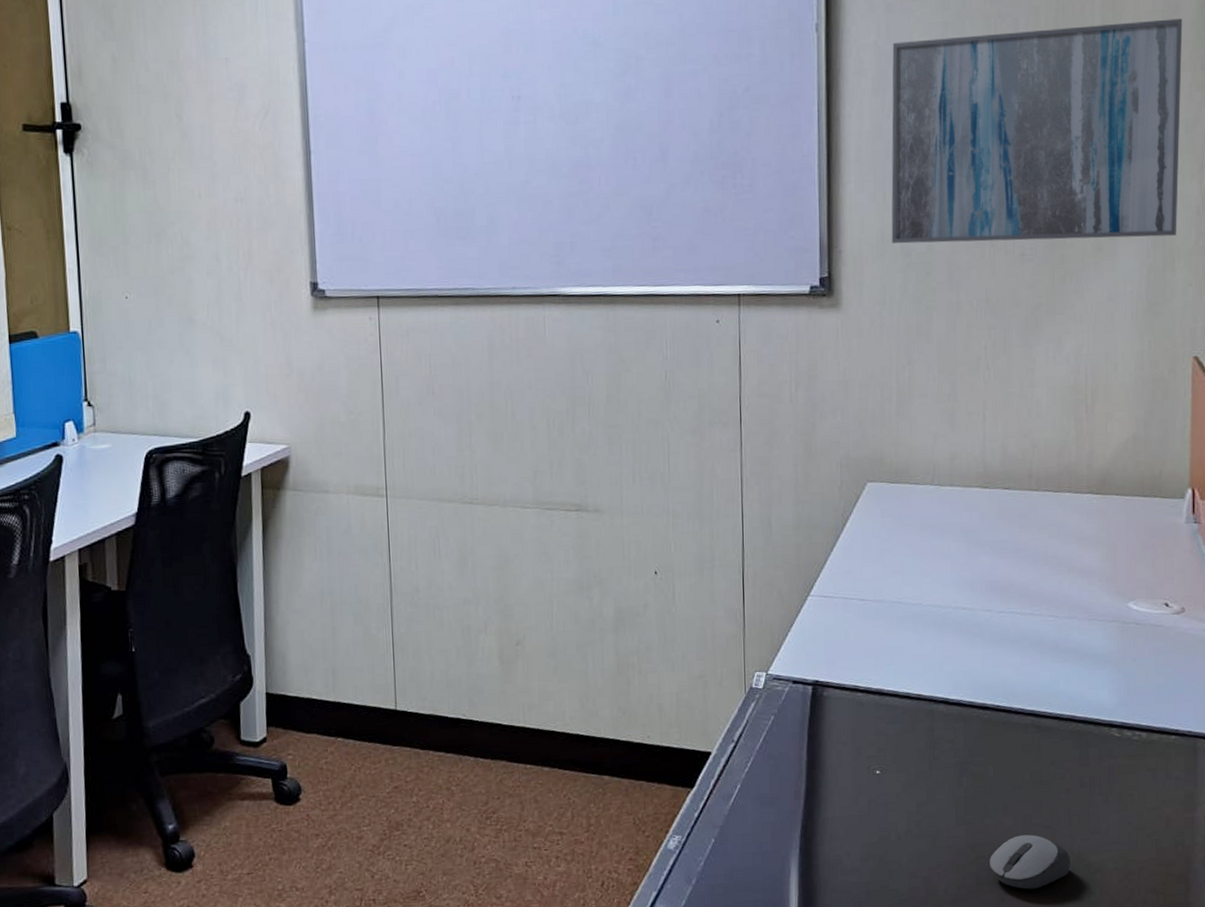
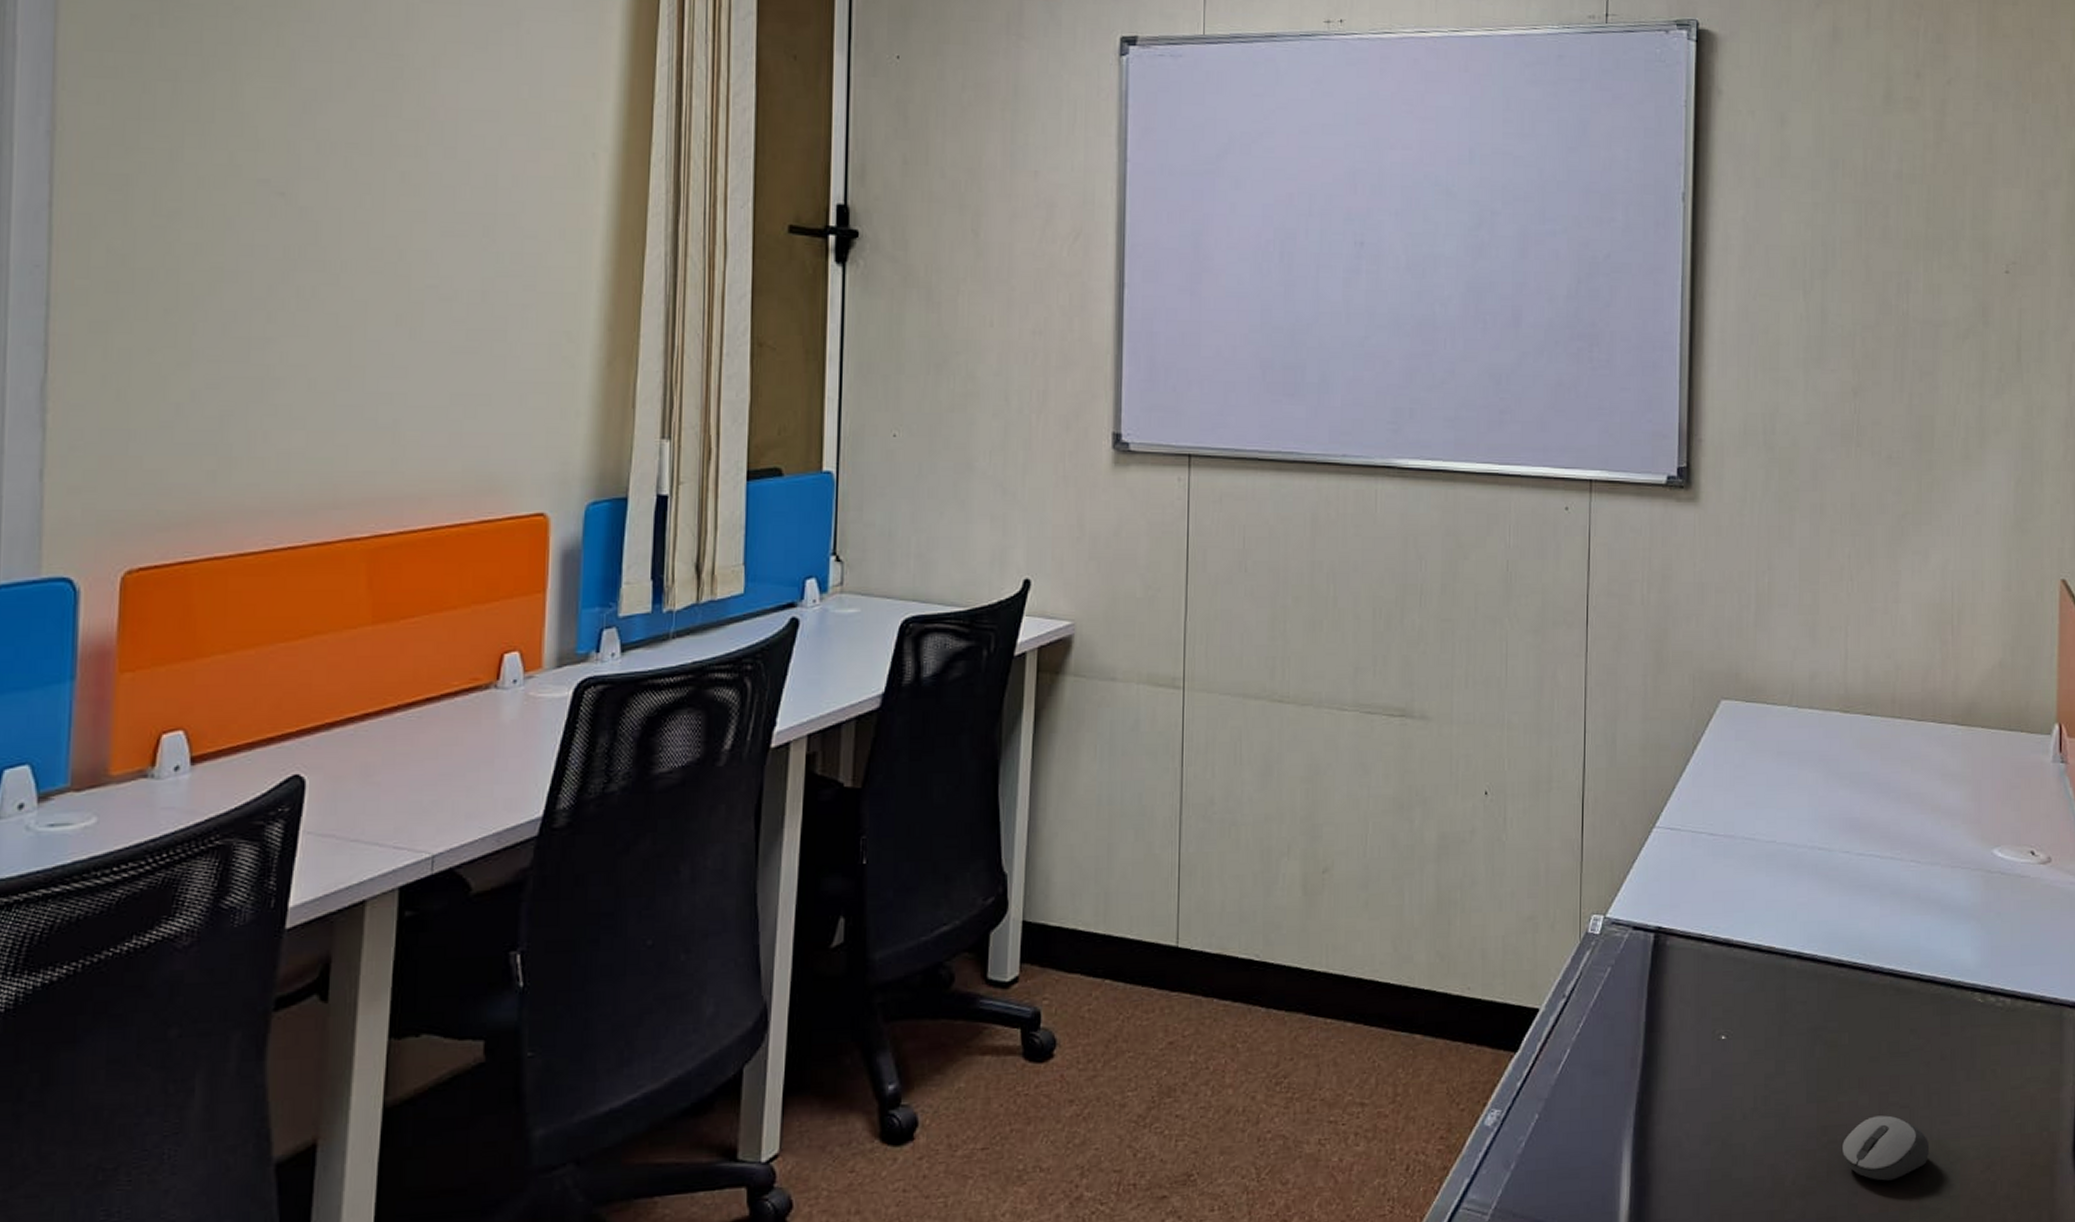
wall art: present [891,18,1183,244] -> none [1754,219,2052,448]

